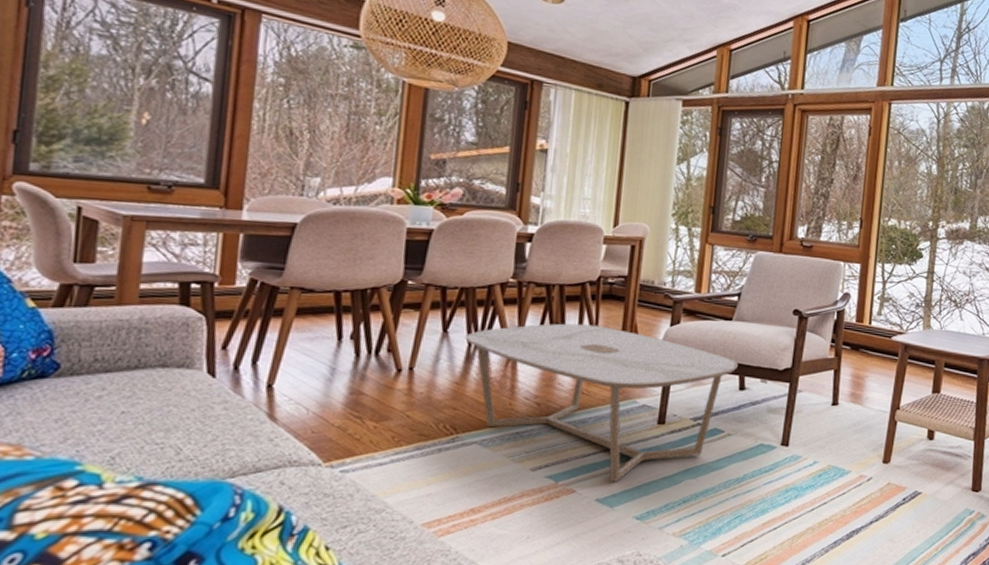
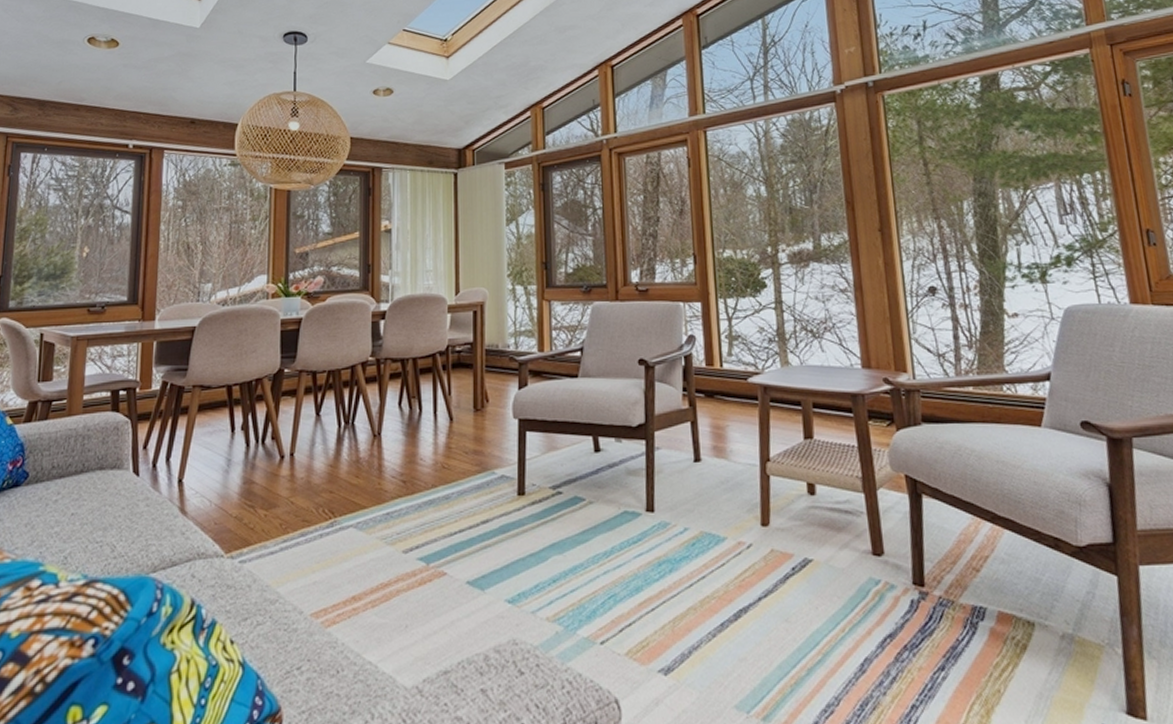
coffee table: present [465,323,738,482] -> none [335,395,590,562]

